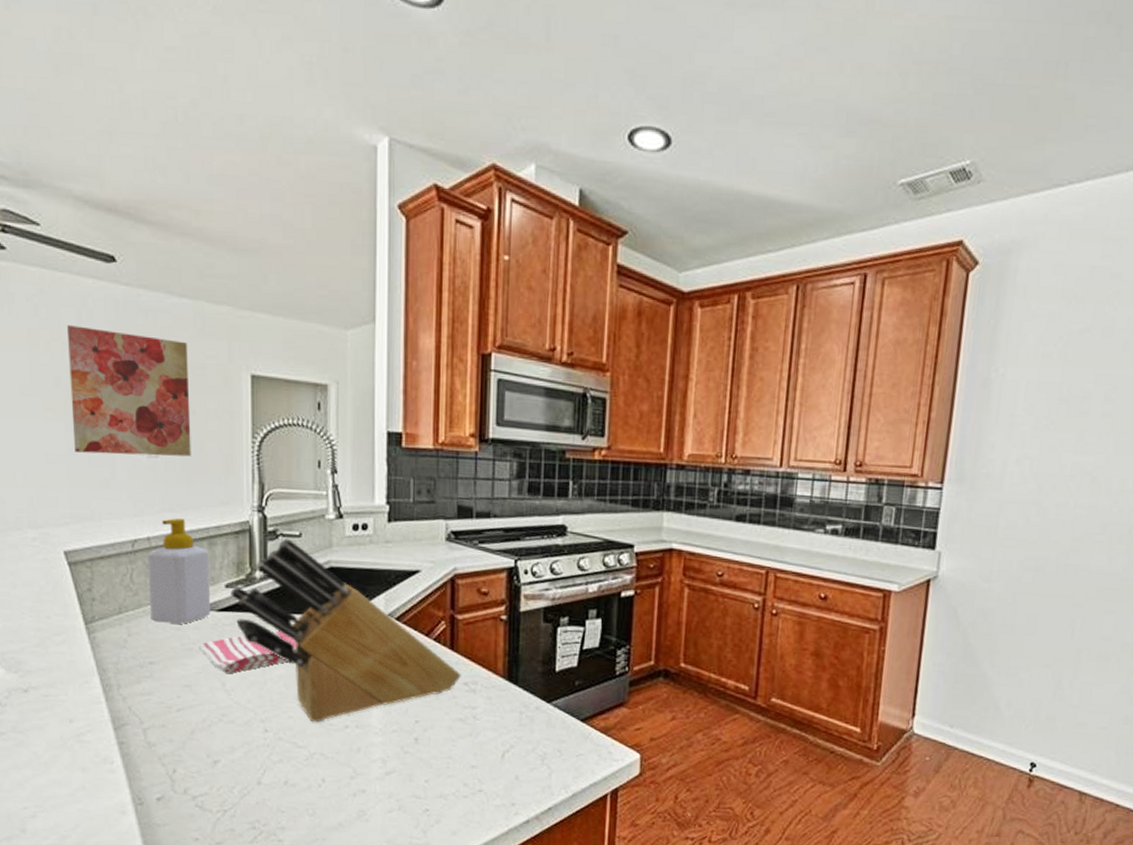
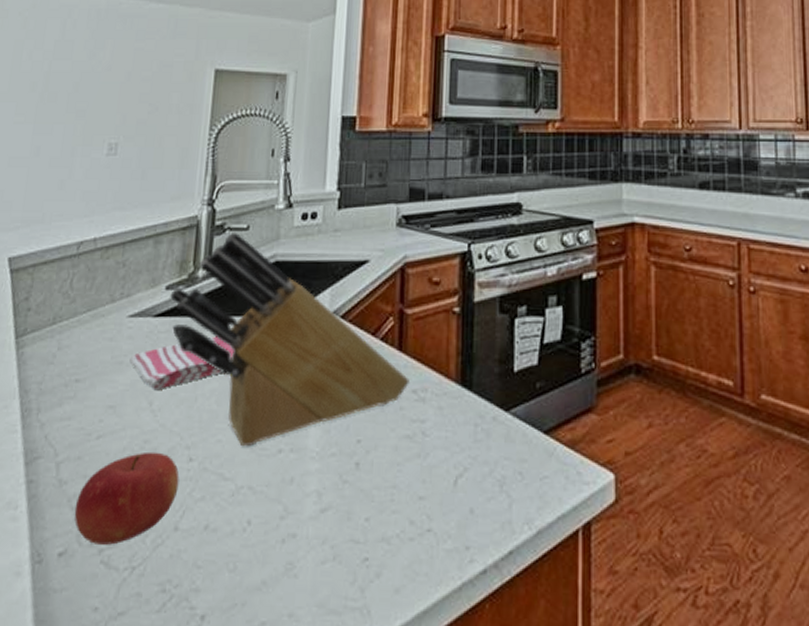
wall art: present [67,325,191,457] -> none [37,34,159,155]
soap bottle: present [147,518,211,624] -> none [84,217,153,333]
fruit: none [166,723,258,793] -> present [74,451,180,545]

